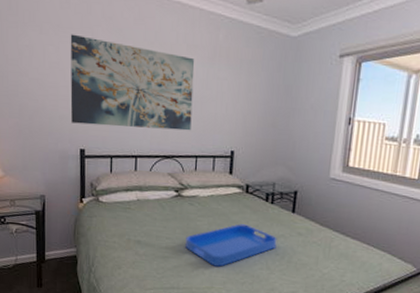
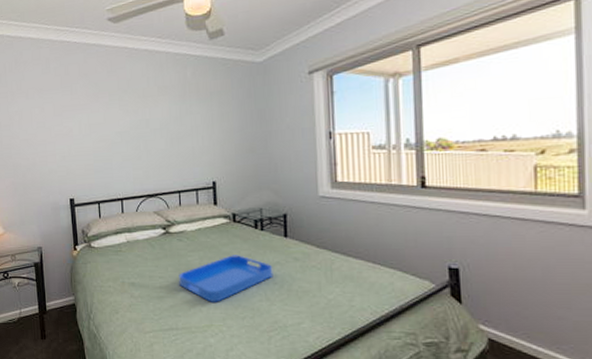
wall art: present [70,34,195,131] -> none [52,94,171,175]

